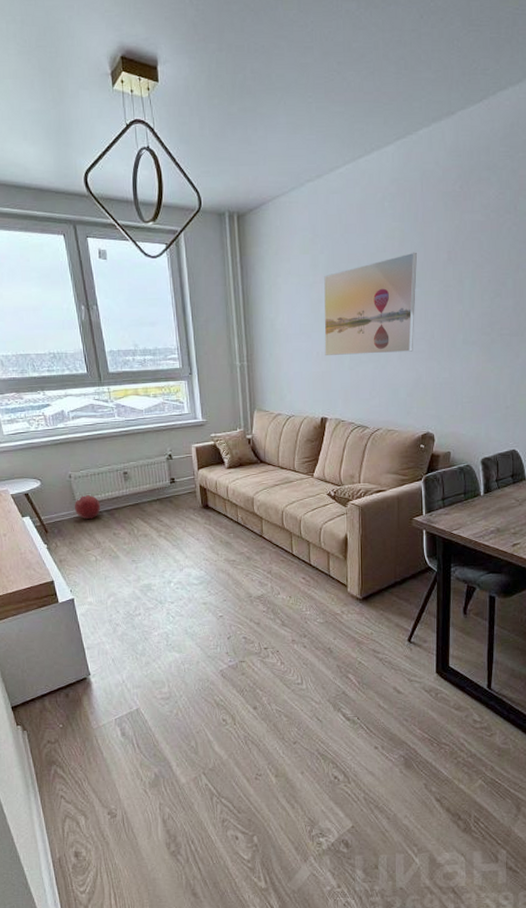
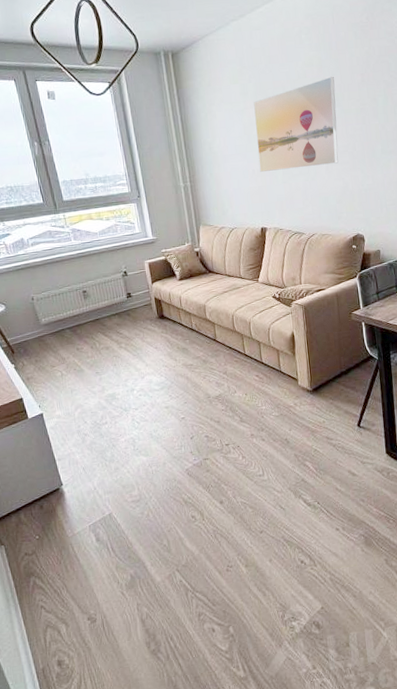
ball: present [74,495,101,519] -> none [38,315,64,337]

